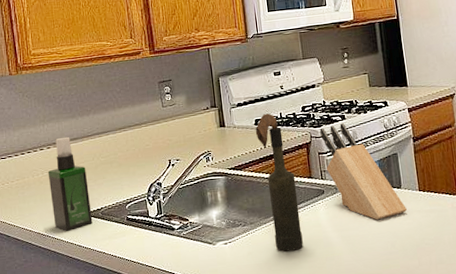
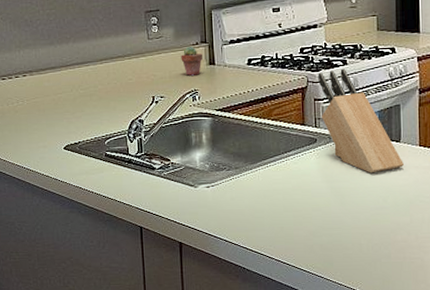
spray bottle: present [47,136,93,232] -> none [23,65,70,165]
potted succulent: none [193,111,213,139] -> present [181,46,202,76]
wine bottle: present [255,113,303,252] -> none [247,53,290,199]

